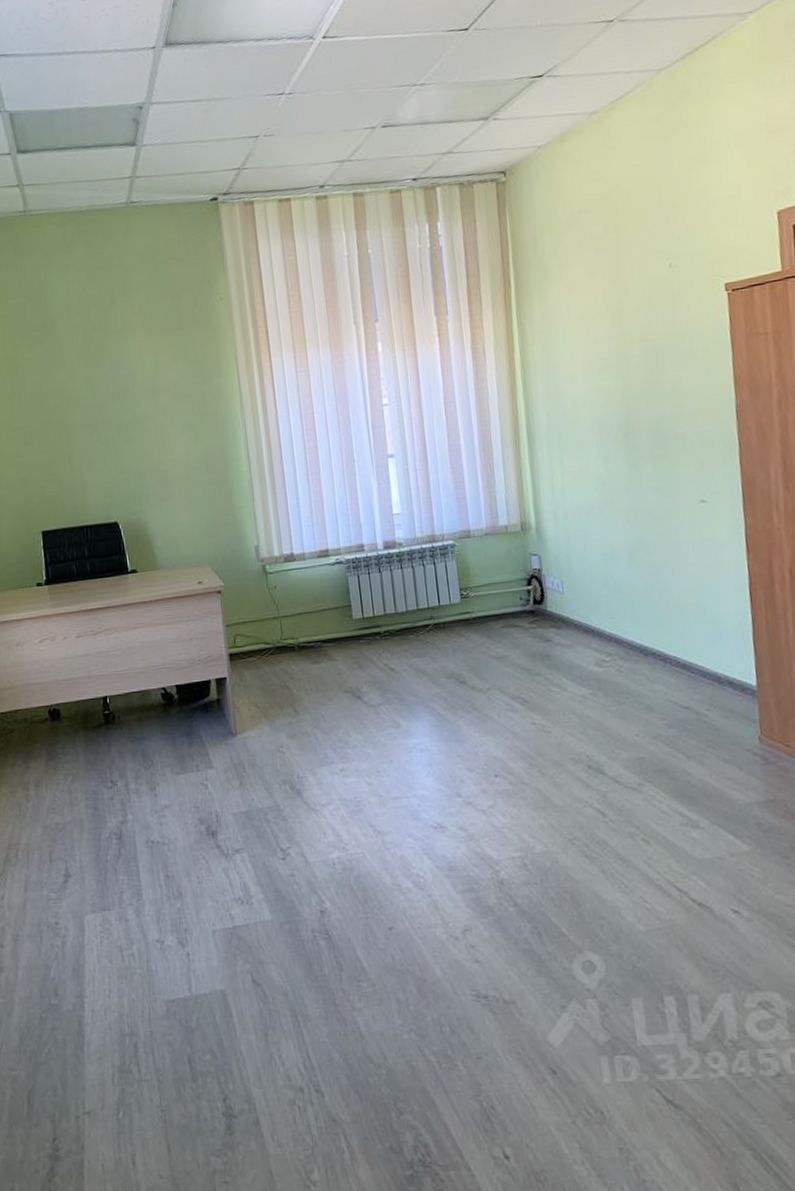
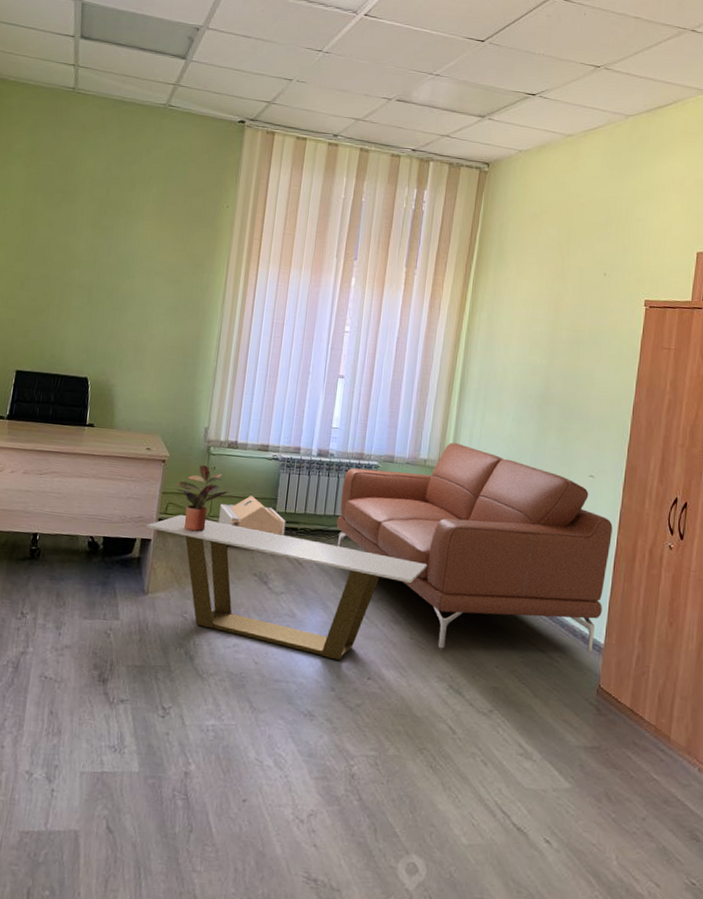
coffee table: none [218,639,534,764] -> present [147,515,427,661]
potted plant: none [239,586,298,660] -> present [177,464,229,532]
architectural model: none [291,608,368,646] -> present [218,495,286,537]
sofa: none [419,499,747,729] -> present [336,442,613,654]

